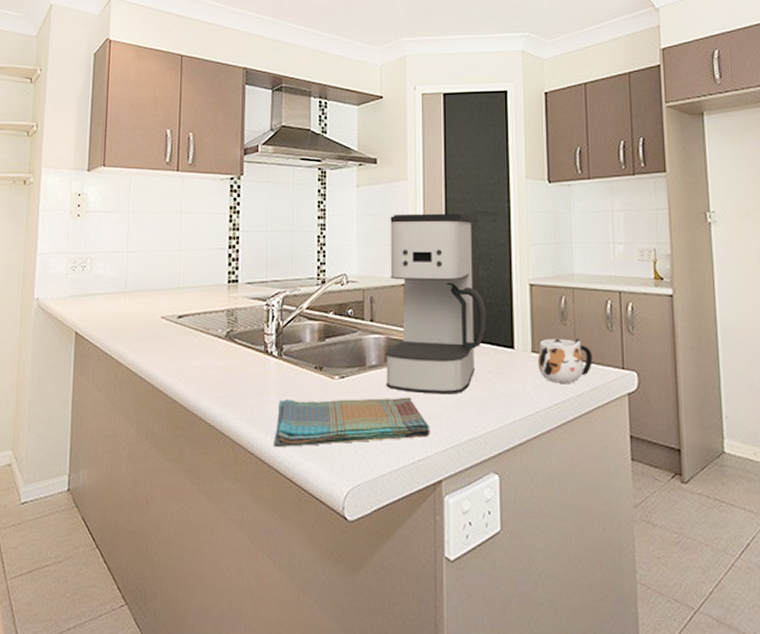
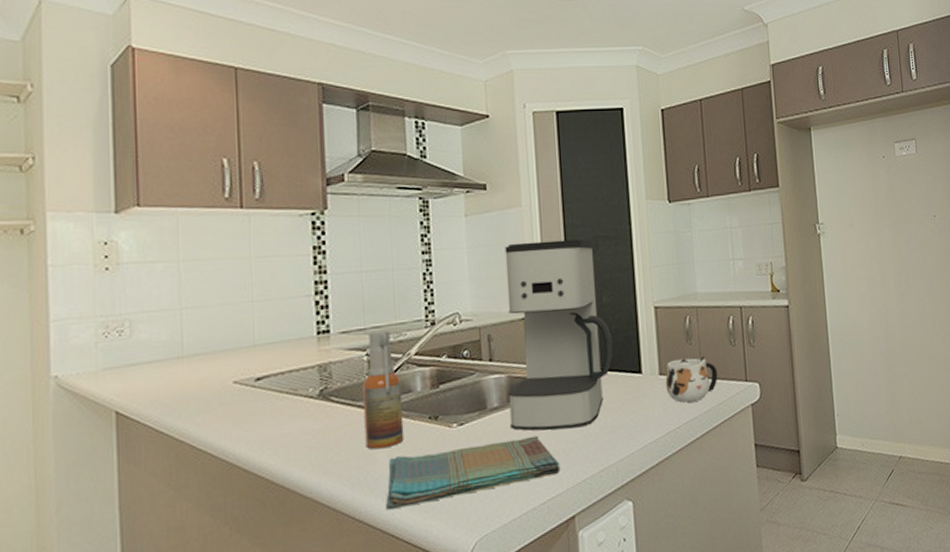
spray bottle: none [260,285,294,389] -> present [363,331,404,449]

